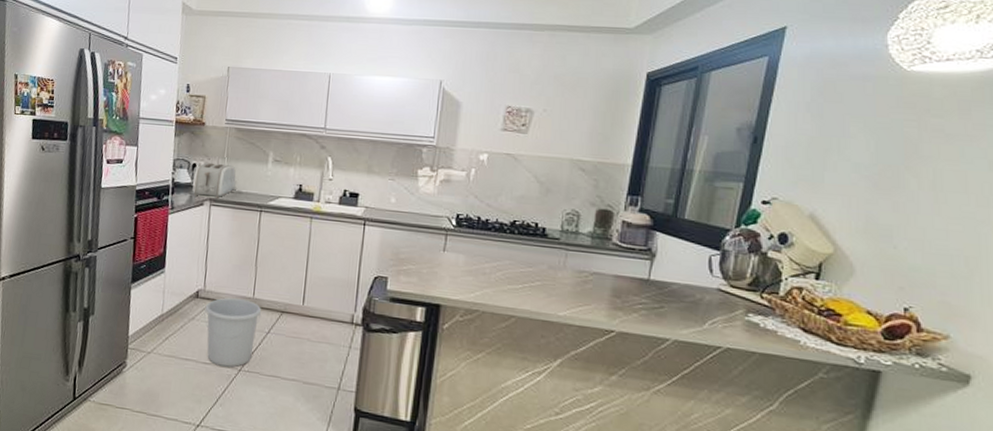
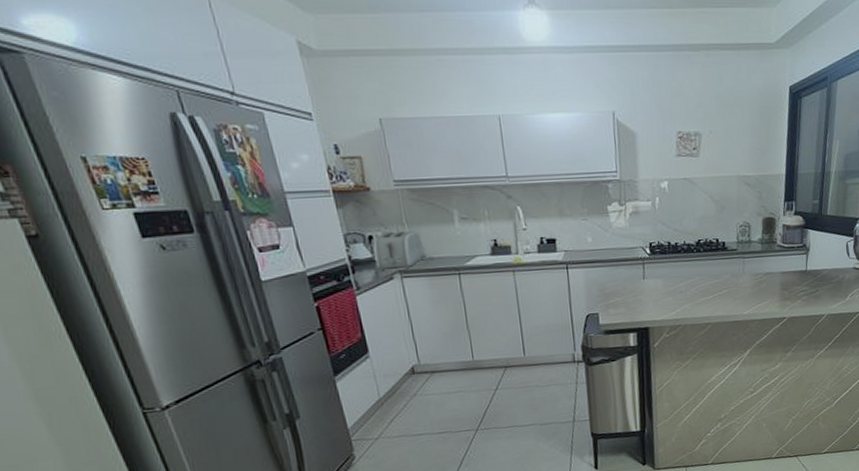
bucket: present [203,297,262,368] -> none [424,364,486,432]

